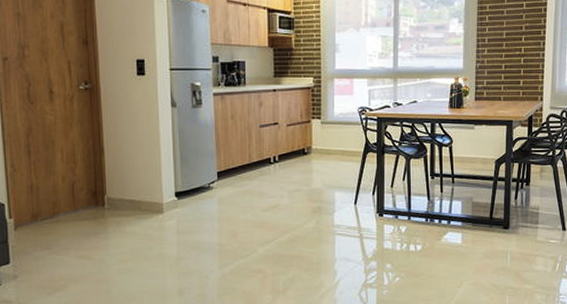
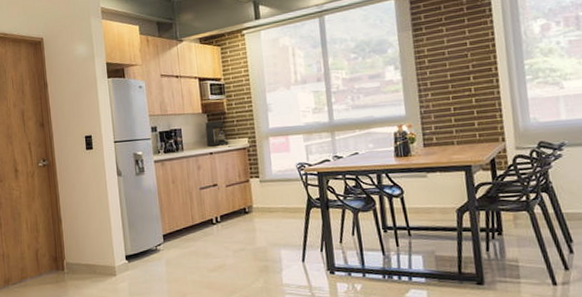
coffee maker: none [271,56,294,84] -> present [205,120,229,147]

